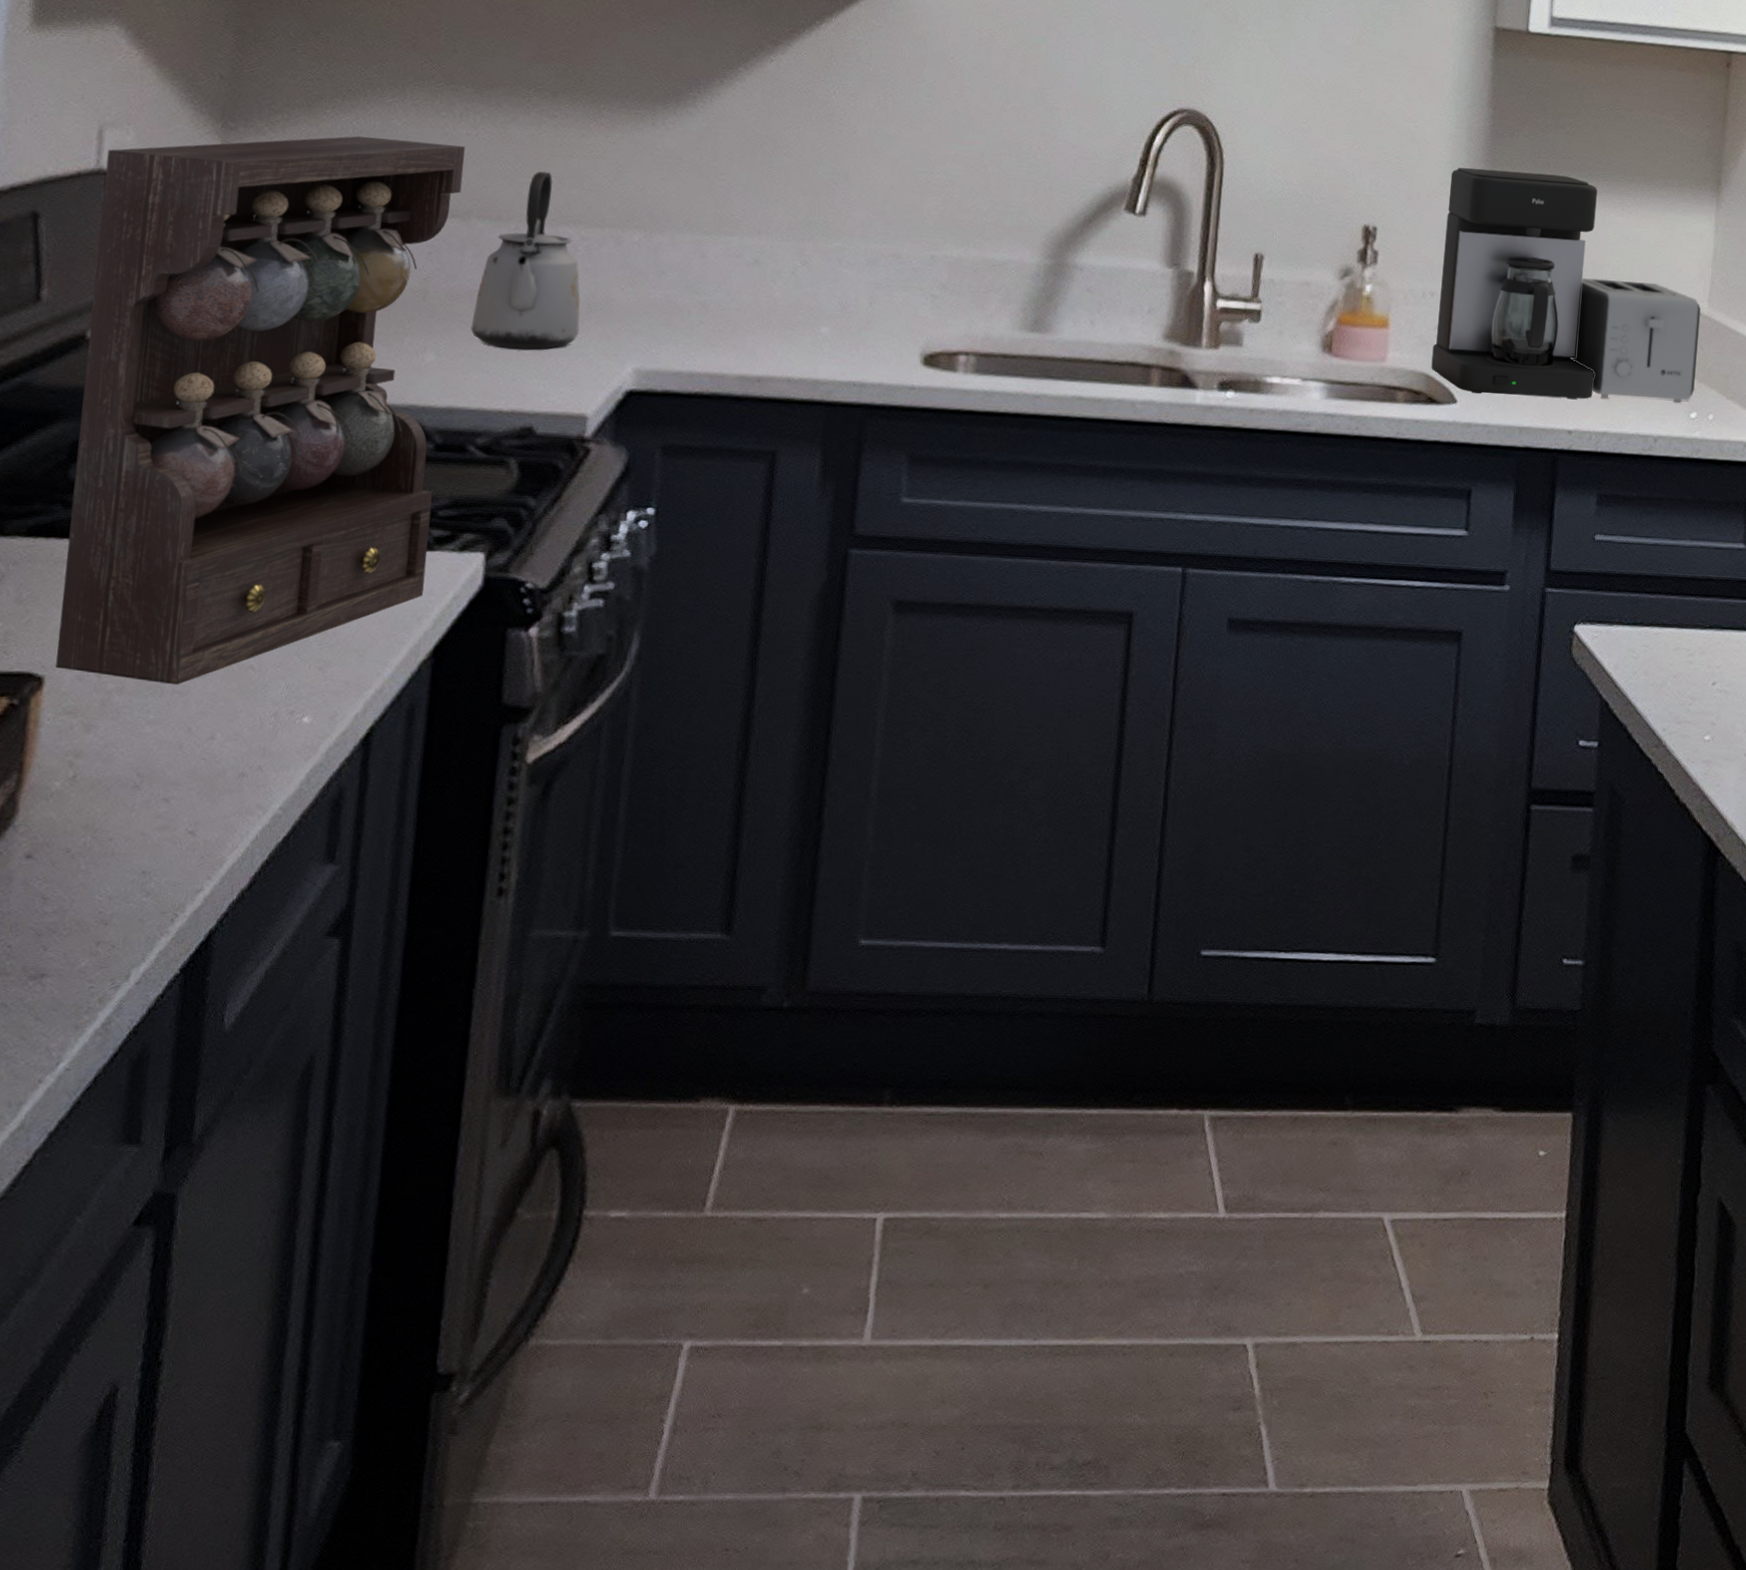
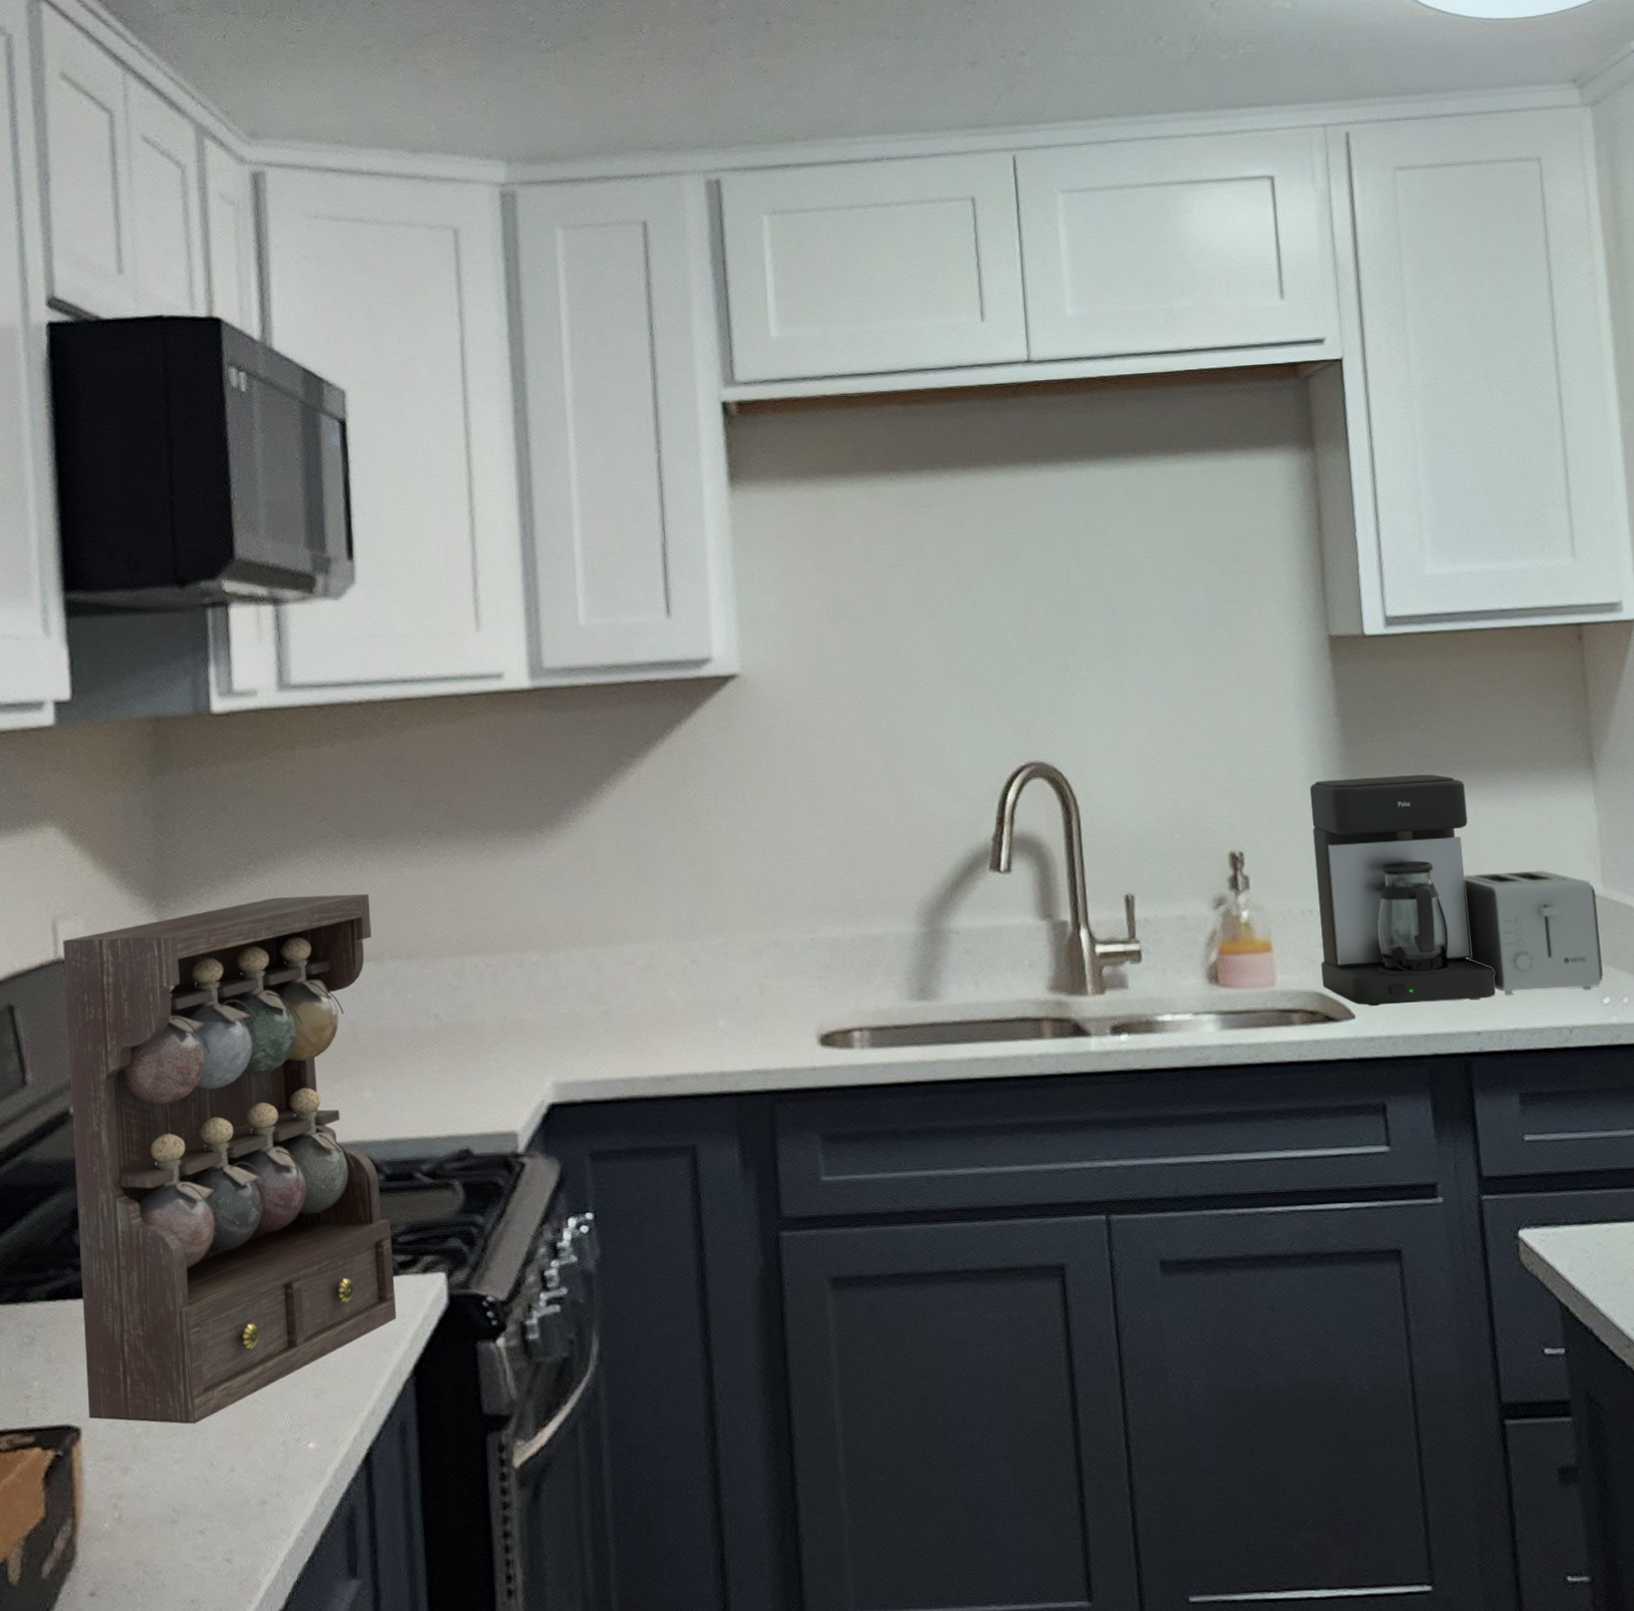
kettle: present [471,171,581,351] -> none [400,907,497,1079]

